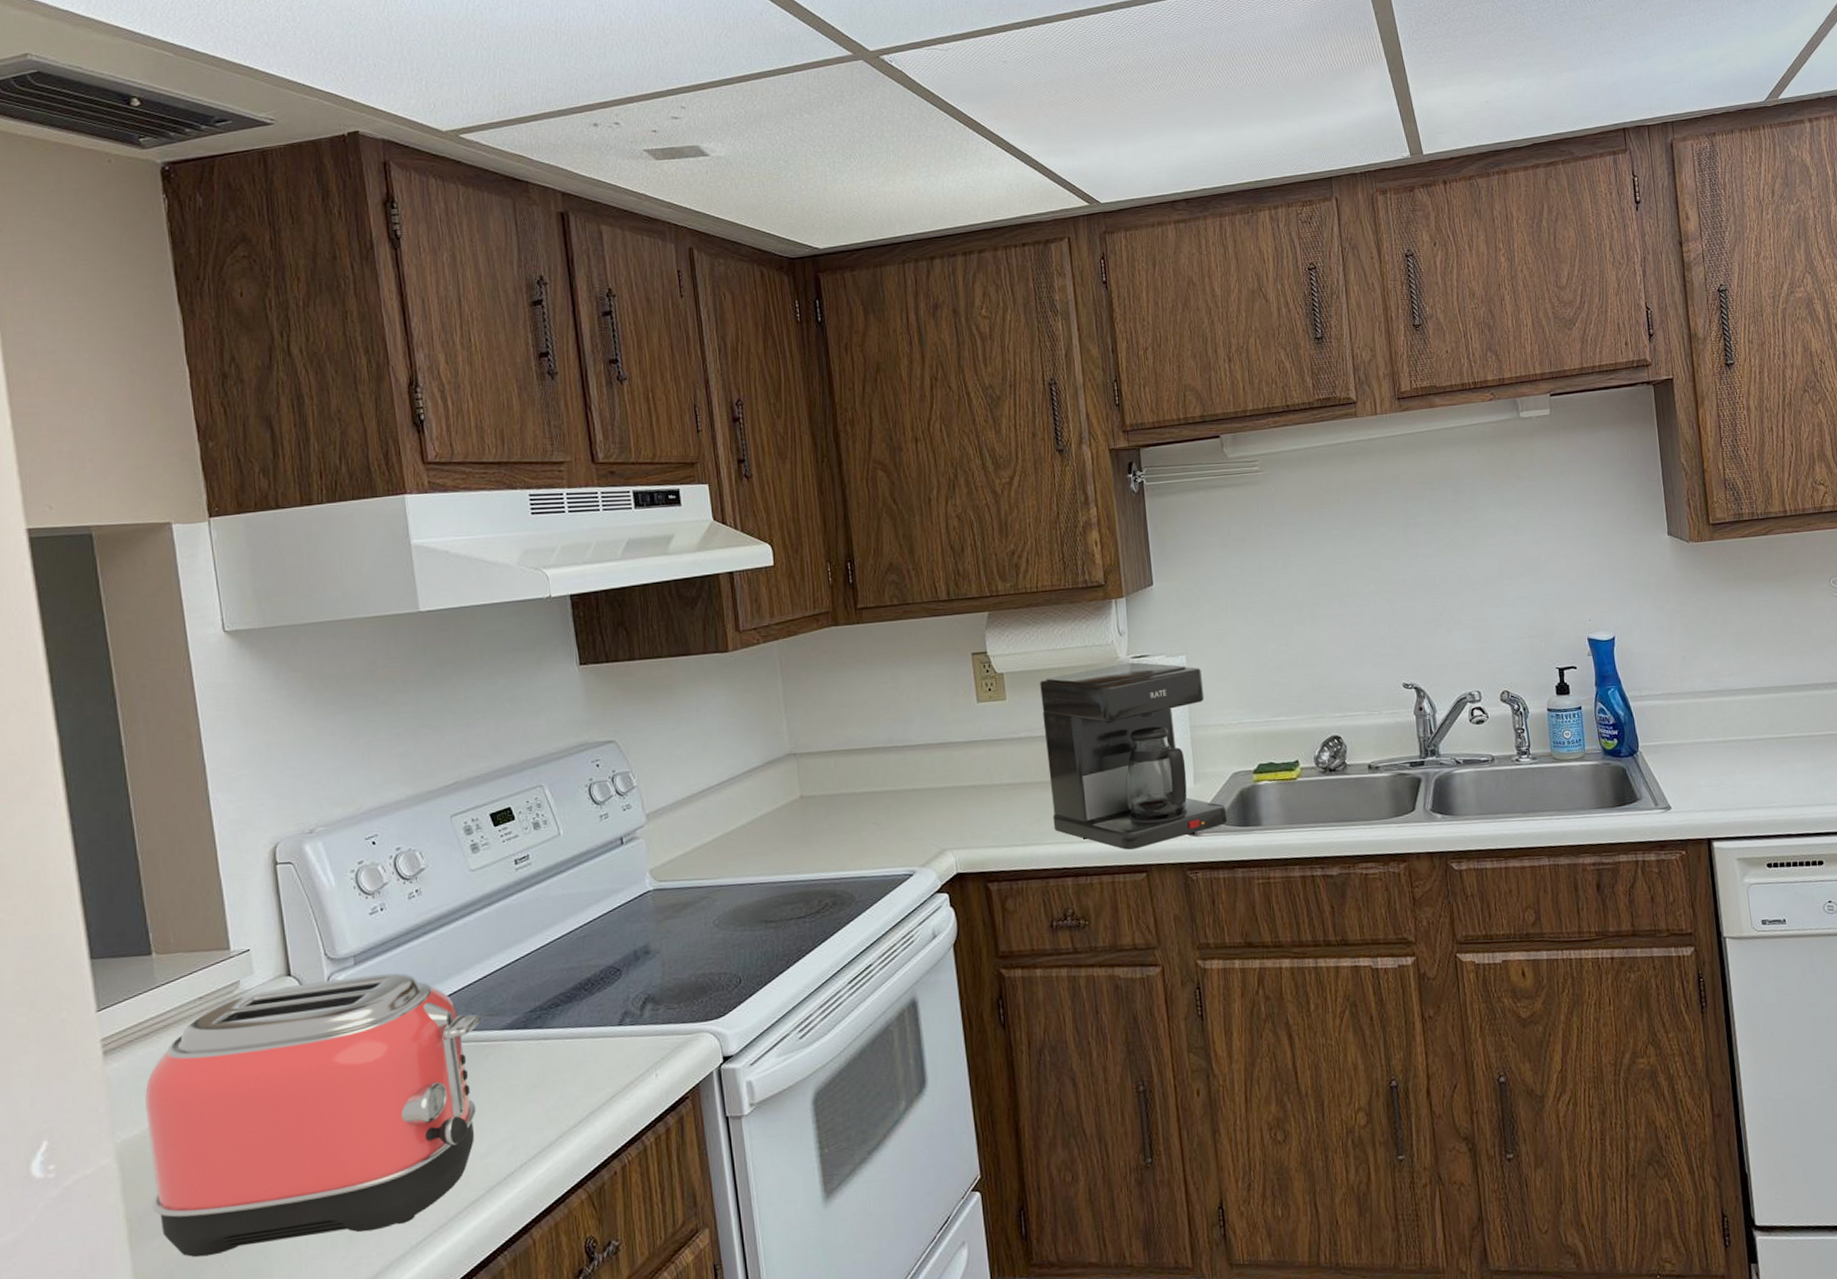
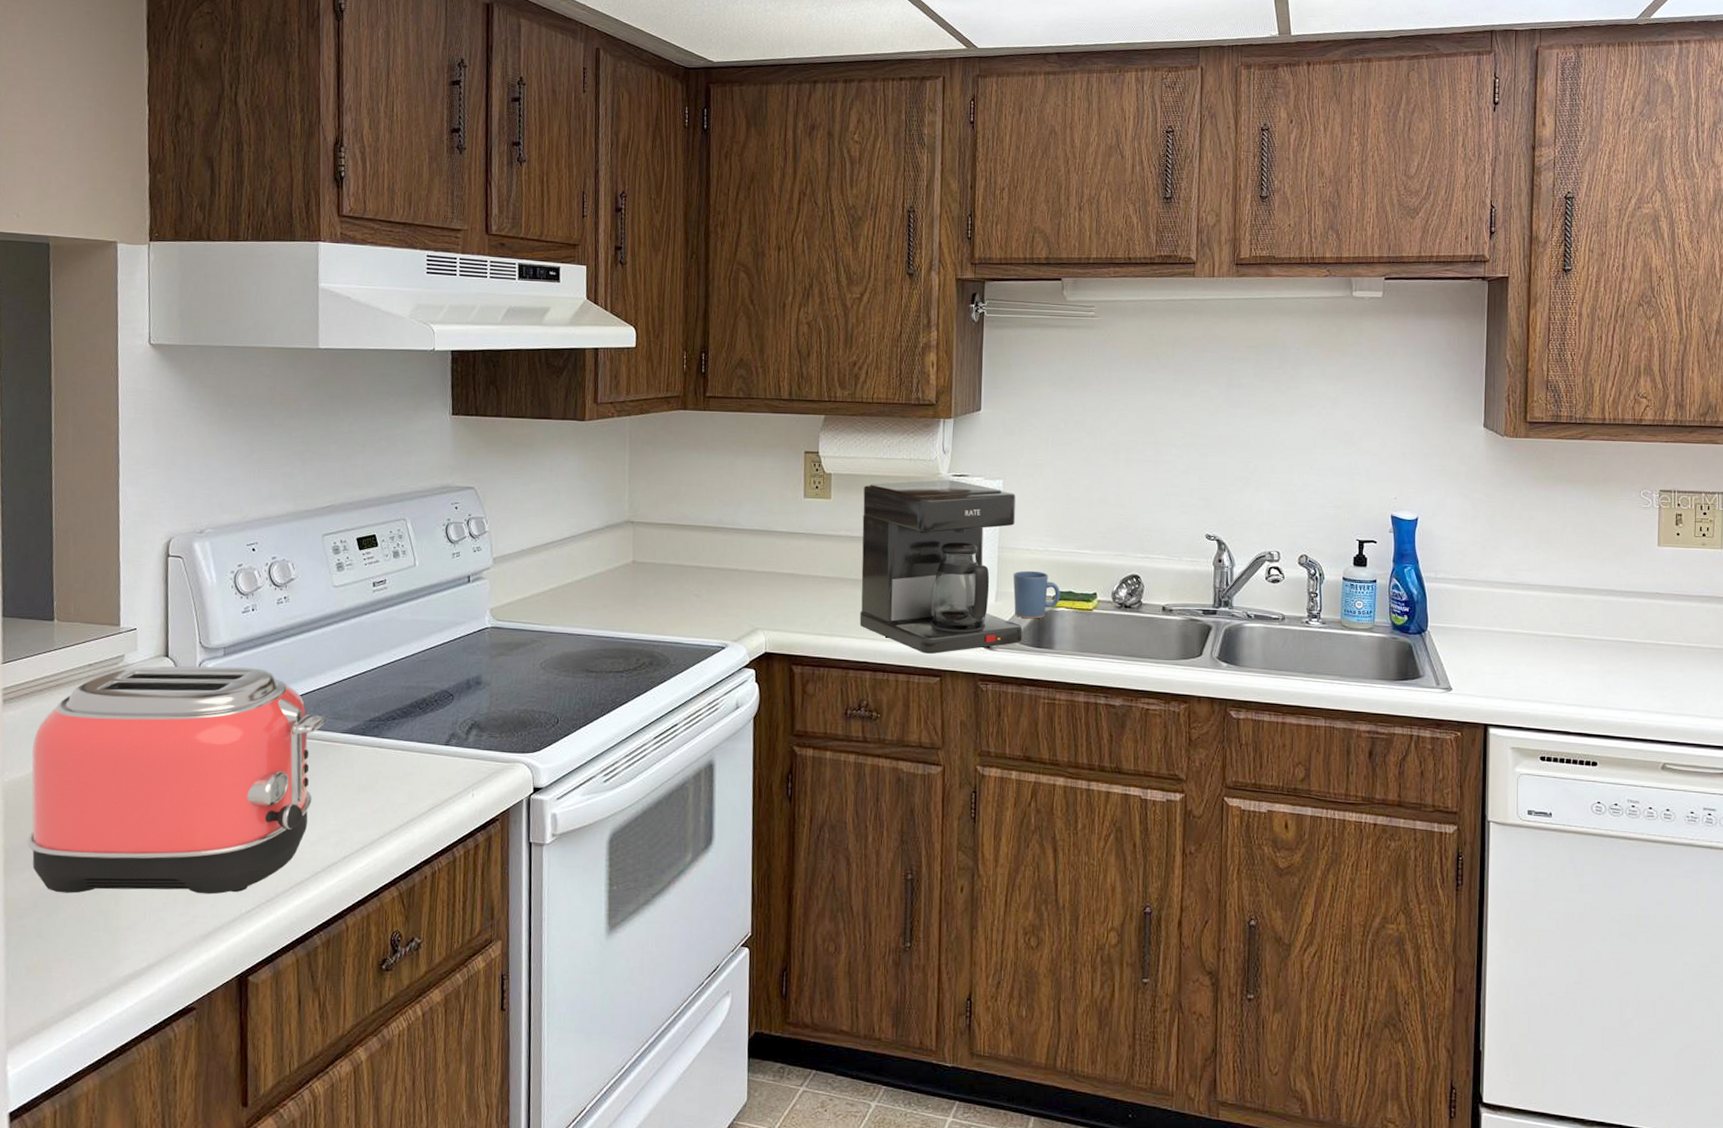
mug: none [1209,746,1261,798] -> present [1013,570,1060,619]

